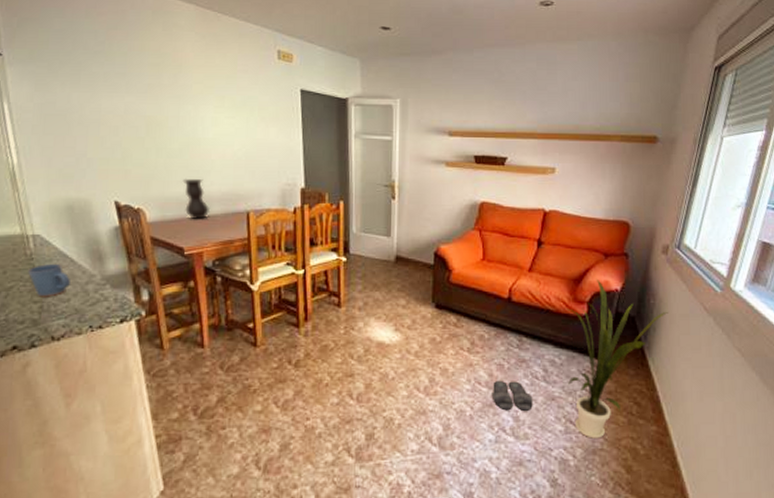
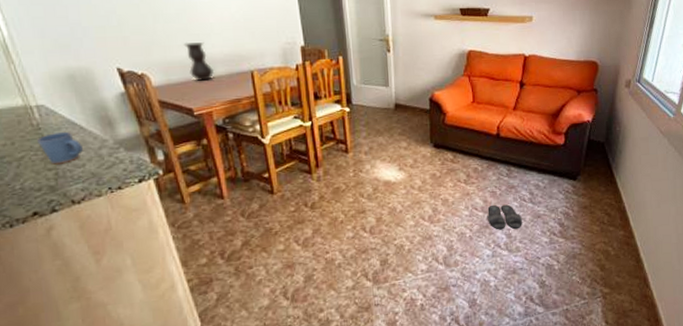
house plant: present [564,278,668,439] -> none [545,112,631,246]

